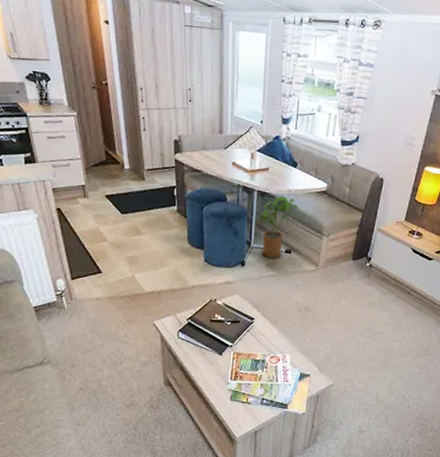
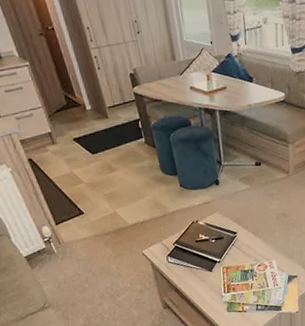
house plant: present [259,195,299,258] -> none [225,111,261,173]

